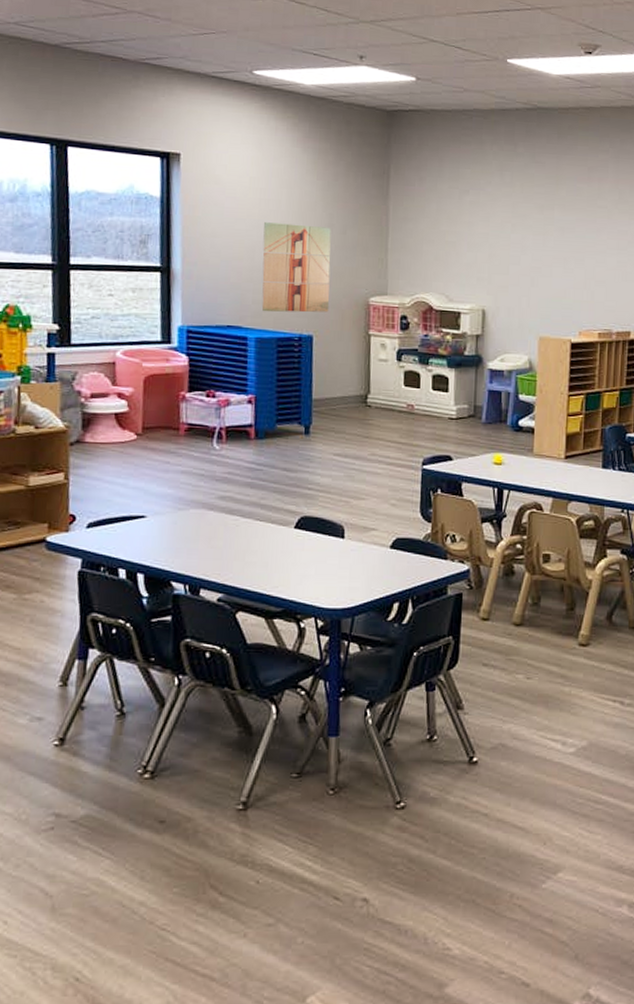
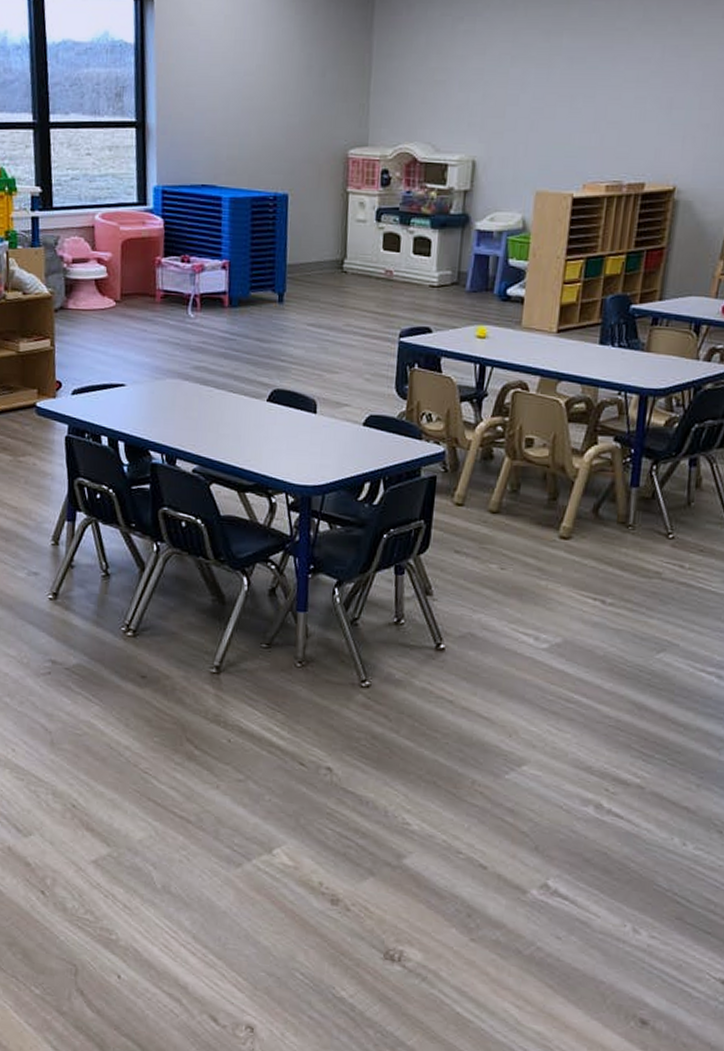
wall art: present [261,222,331,313] -> none [236,67,310,169]

